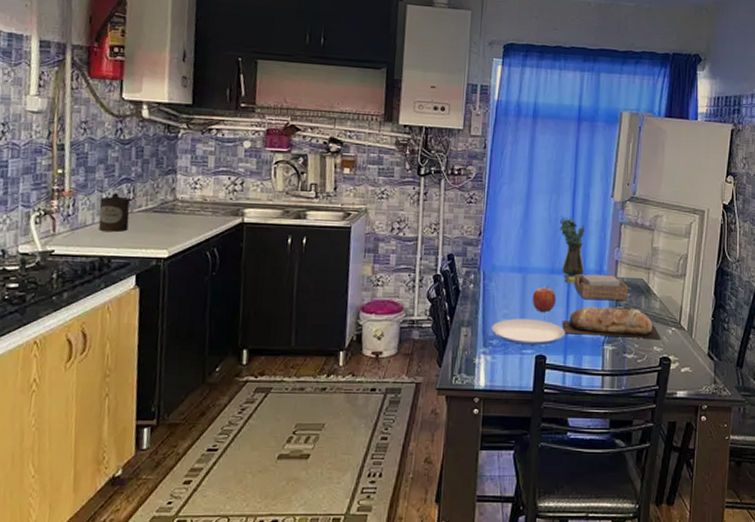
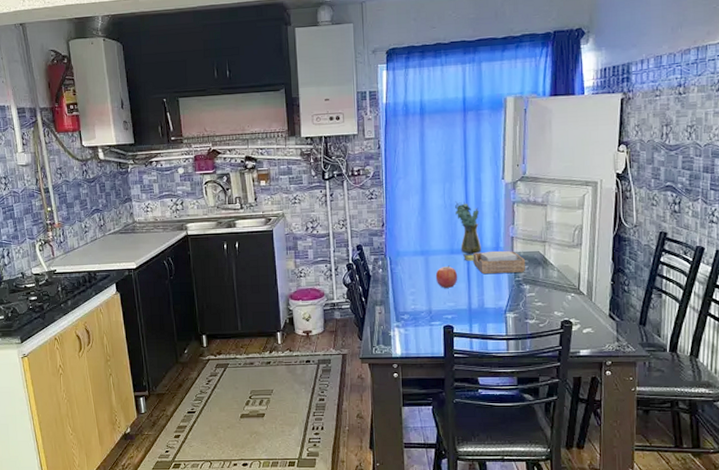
canister: present [98,193,130,233] -> none [80,221,104,253]
plate: present [491,318,565,346] -> none [402,295,469,318]
bread loaf: present [562,307,661,340] -> none [465,279,561,306]

